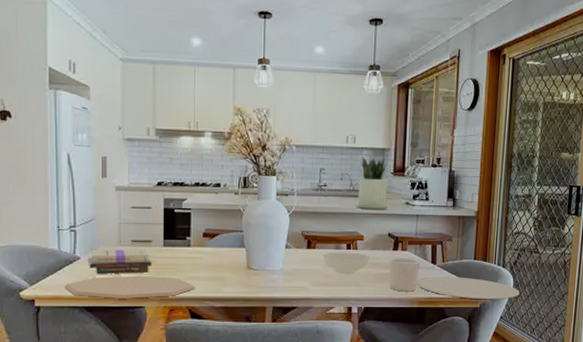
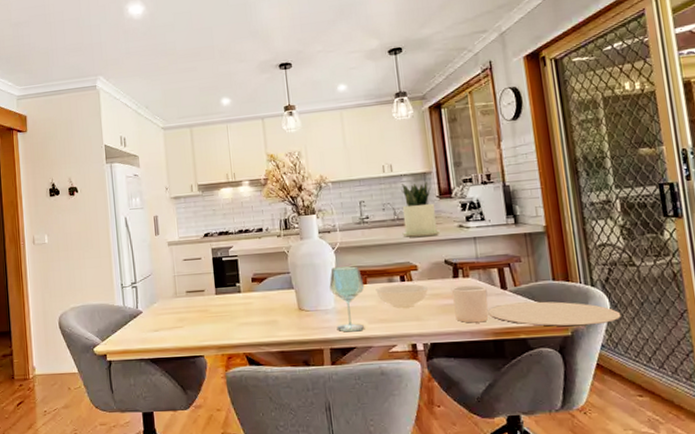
placemat: present [65,275,196,299] -> none [131,324,250,350]
books: present [87,249,152,274] -> none [149,299,207,326]
wine glass: none [280,230,313,293] -> present [329,266,365,332]

